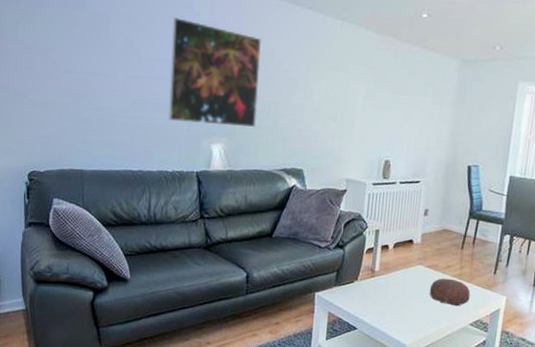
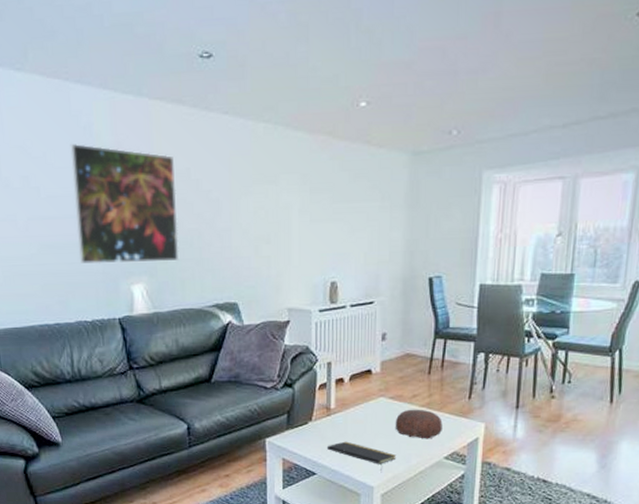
notepad: none [368,301,429,332] -> present [326,441,397,472]

